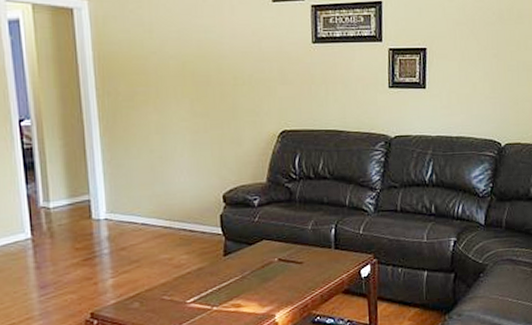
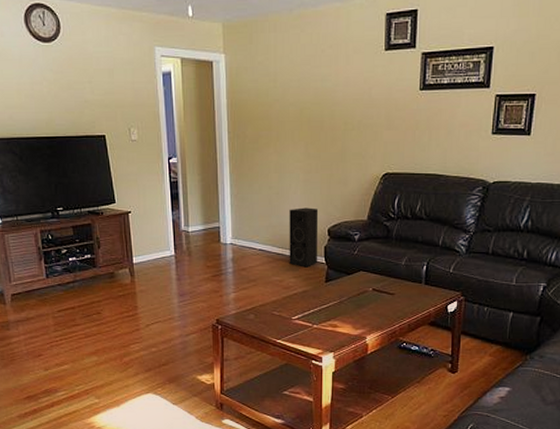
speaker: none [176,172,214,241] -> present [289,207,319,268]

